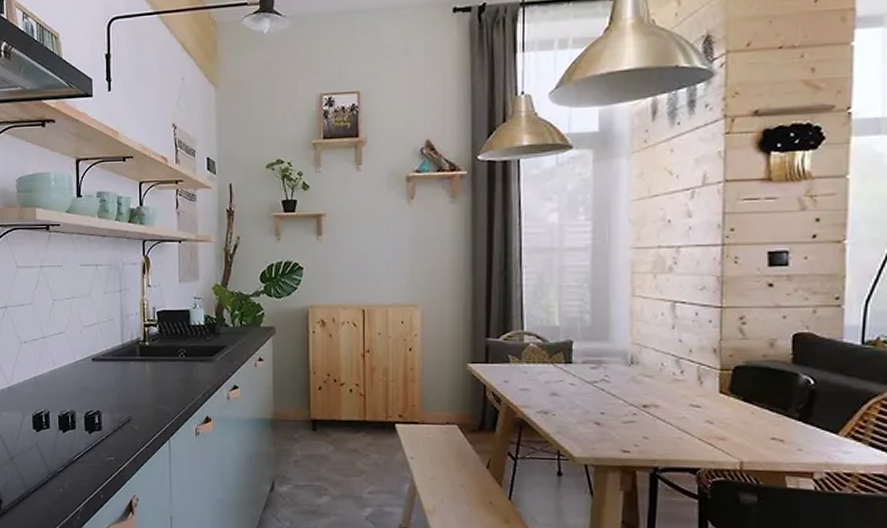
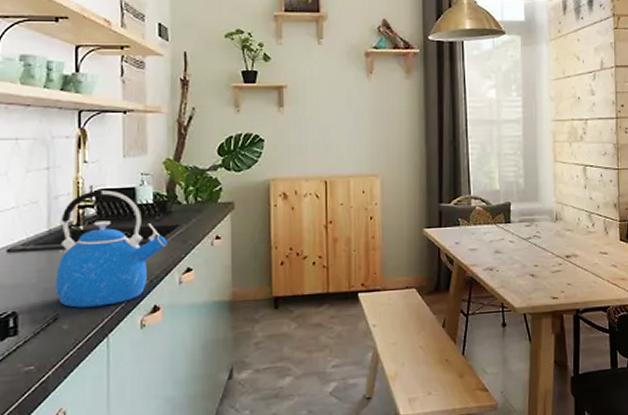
kettle: none [128,310,217,413] -> present [55,189,167,308]

